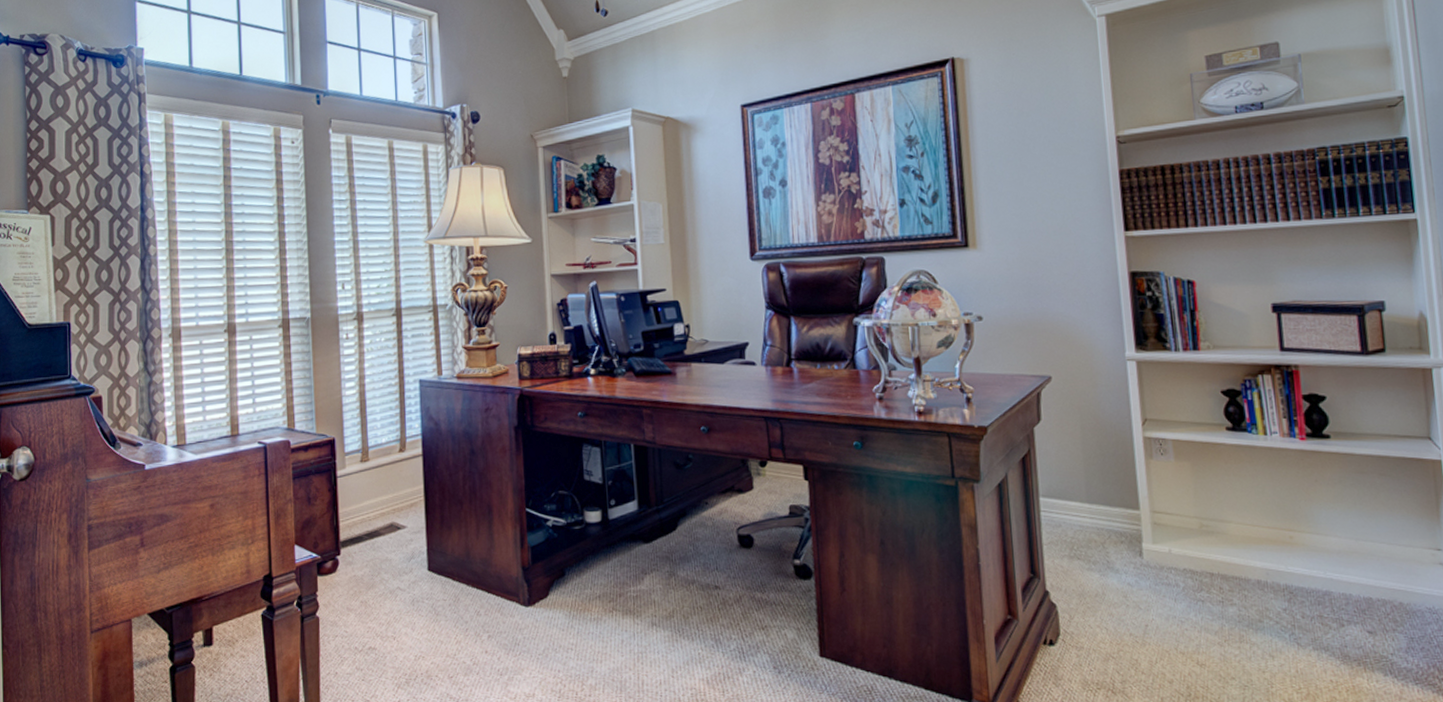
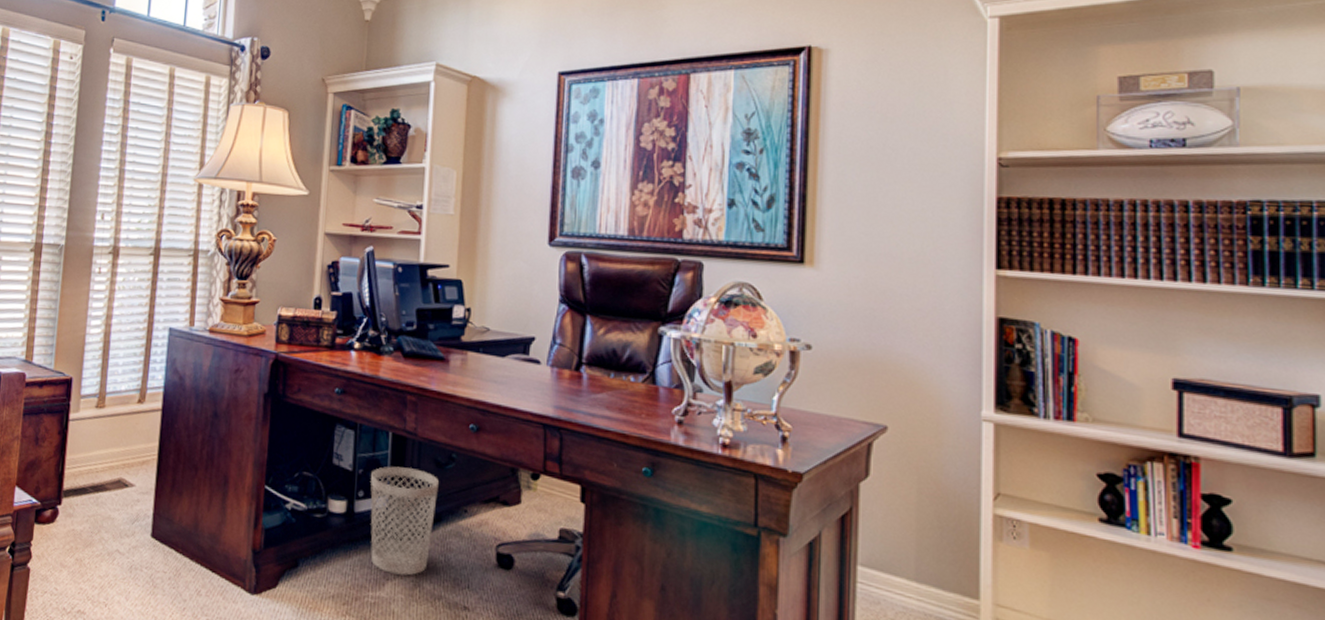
wastebasket: none [620,473,681,568] -> present [370,466,439,576]

